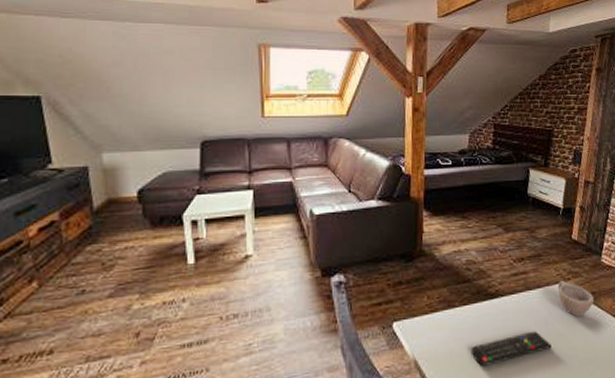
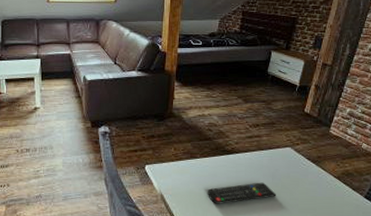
cup: present [557,281,595,317] -> none [286,145,319,175]

